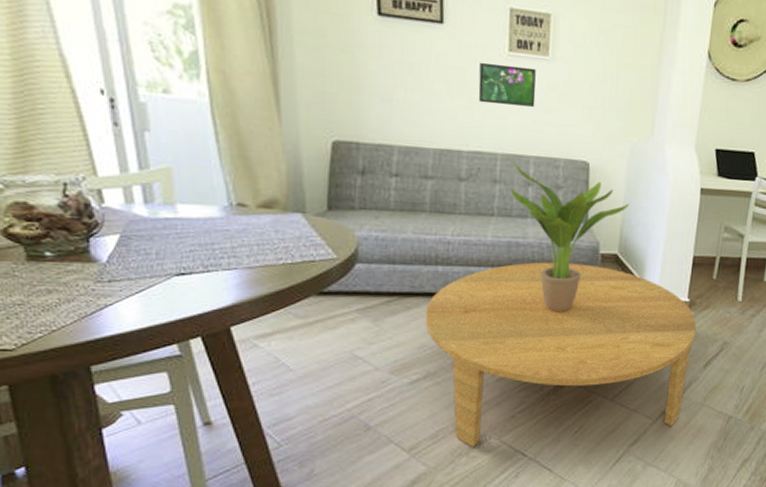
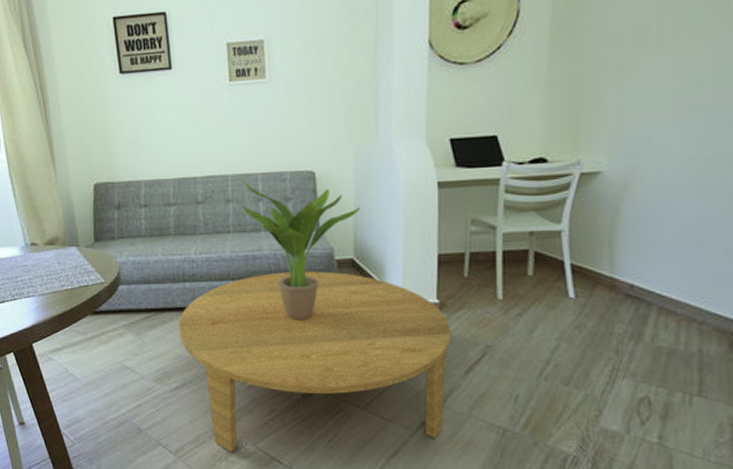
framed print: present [478,62,536,107] -> none [205,92,258,132]

